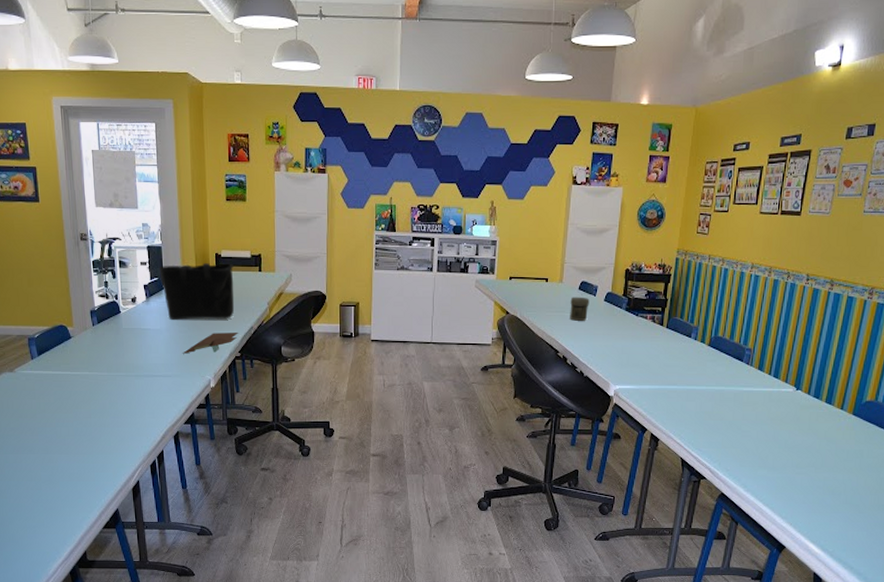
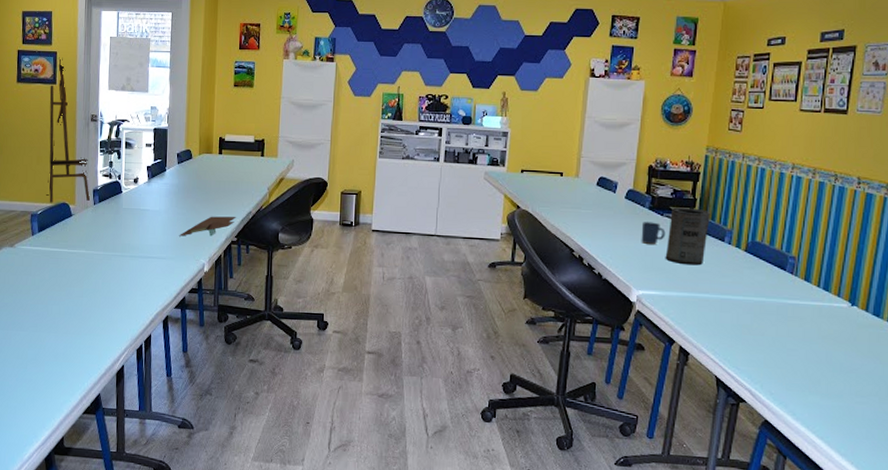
easel: none [32,173,88,326] -> present [46,57,90,203]
tote bag: present [159,263,235,320] -> none [163,147,237,203]
jar: present [570,297,590,321] -> none [587,193,609,219]
mug: none [618,322,640,342] -> present [641,222,666,244]
paint can: none [639,307,679,360] -> present [665,207,710,266]

